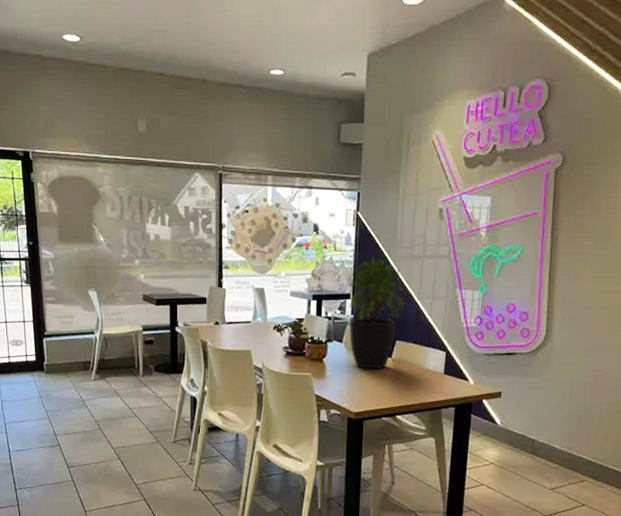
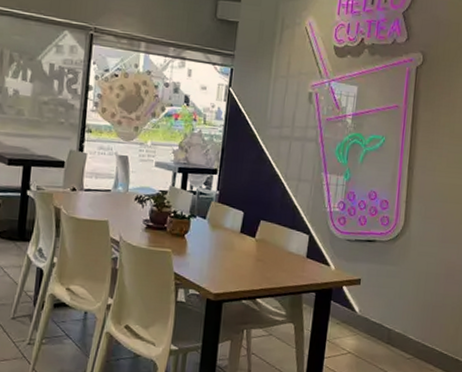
potted plant: present [345,256,408,370] -> none [211,133,274,250]

